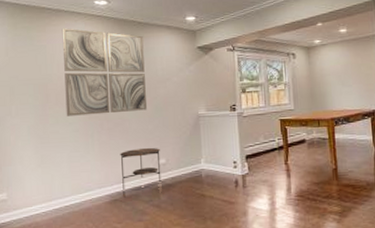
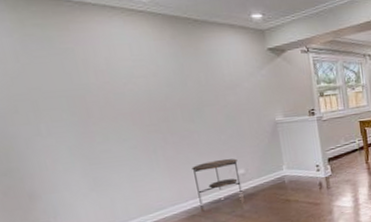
wall art: present [62,28,148,116] -> none [92,26,218,132]

